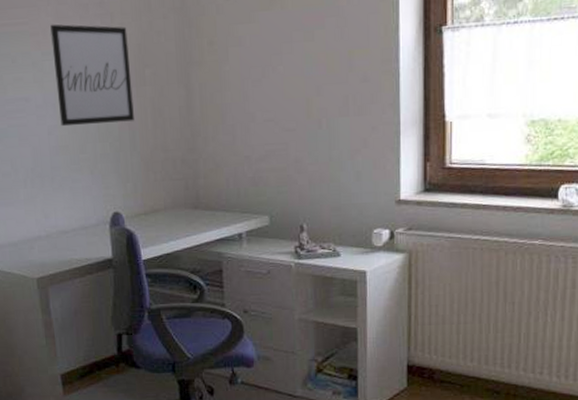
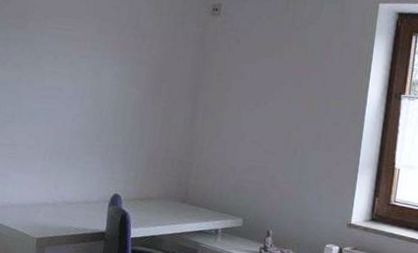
wall art: present [50,24,134,127] -> none [84,34,154,123]

